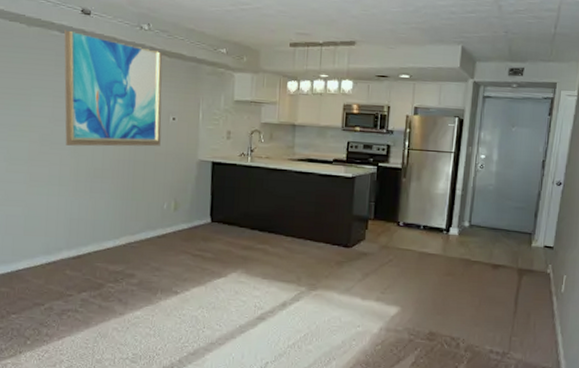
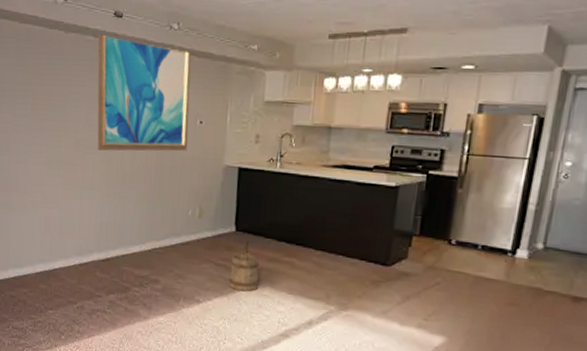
bucket: none [206,230,235,280] -> present [228,240,260,292]

